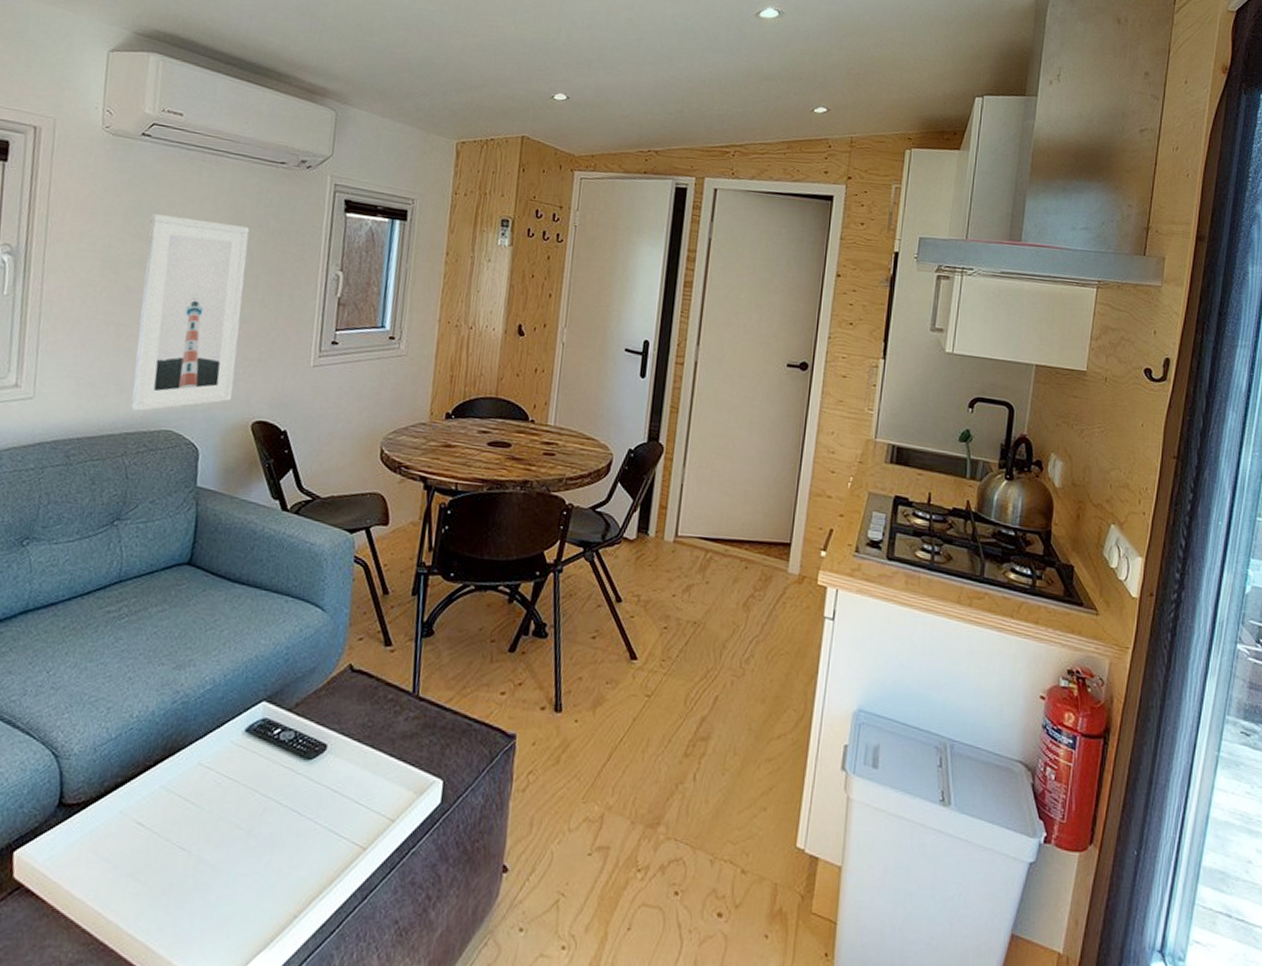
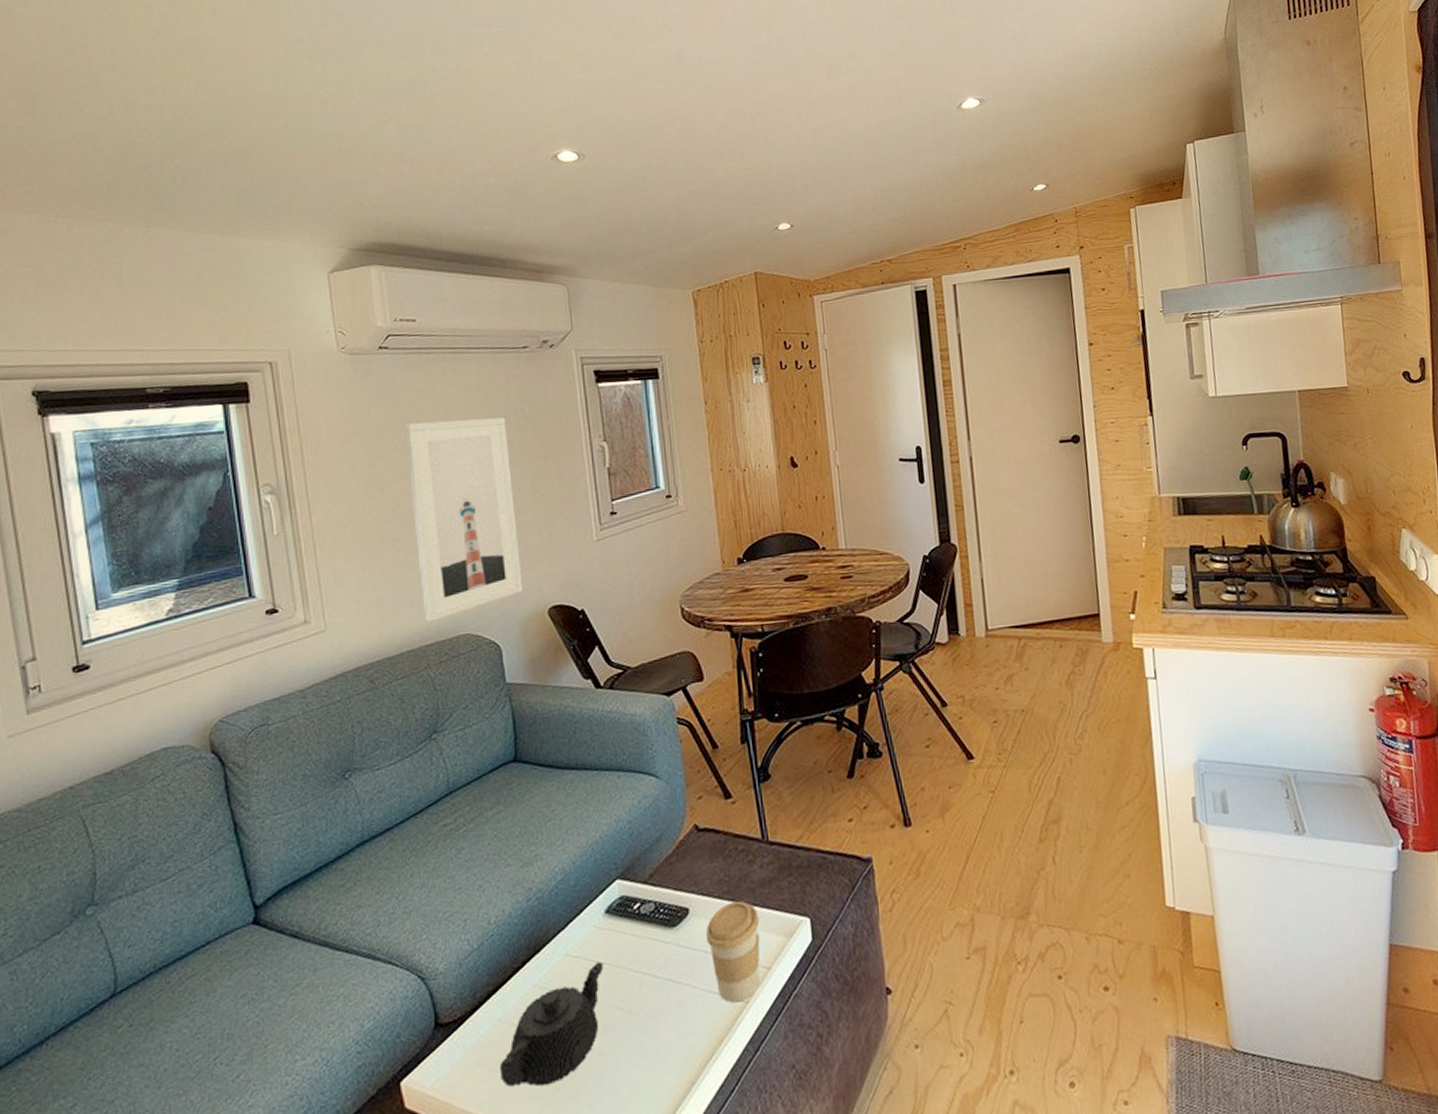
teapot: none [111,777,233,887] -> present [499,962,603,1088]
coffee cup: none [338,747,394,847] -> present [706,900,760,1003]

